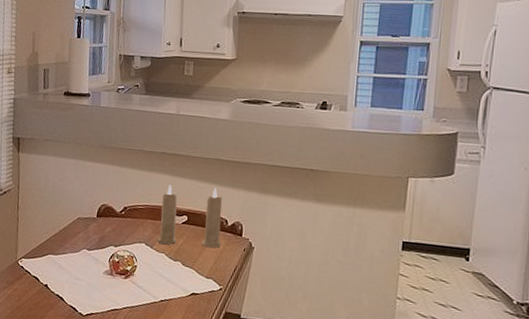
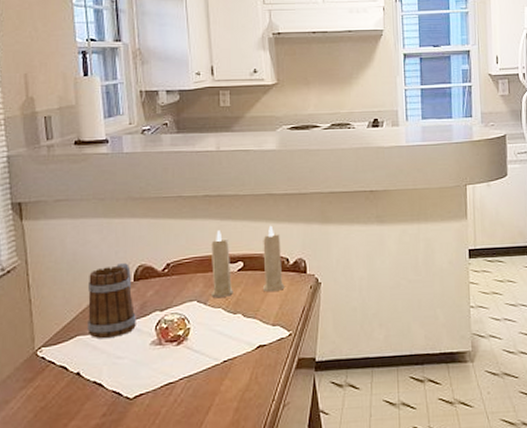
mug: none [57,200,96,262] -> present [87,263,136,339]

